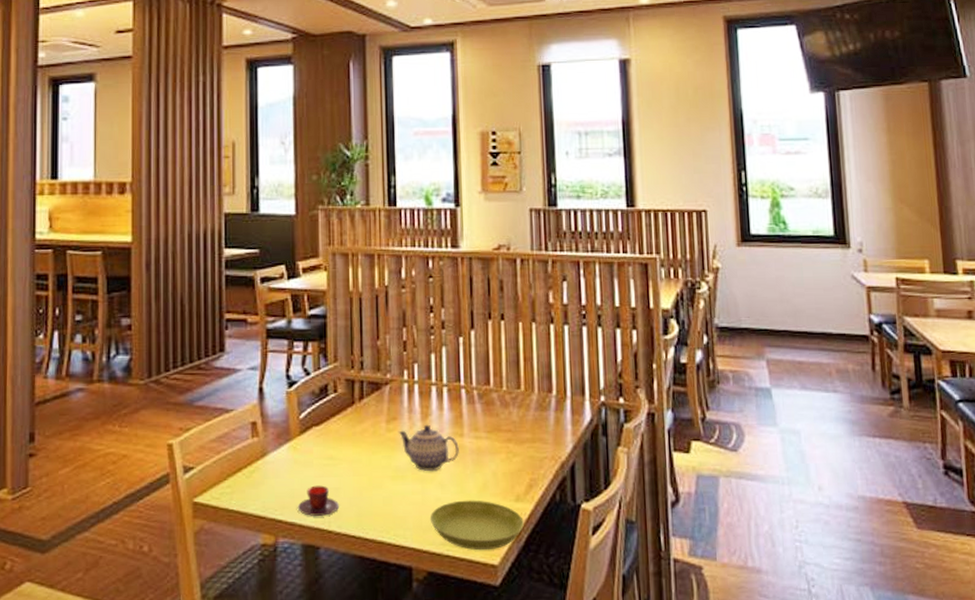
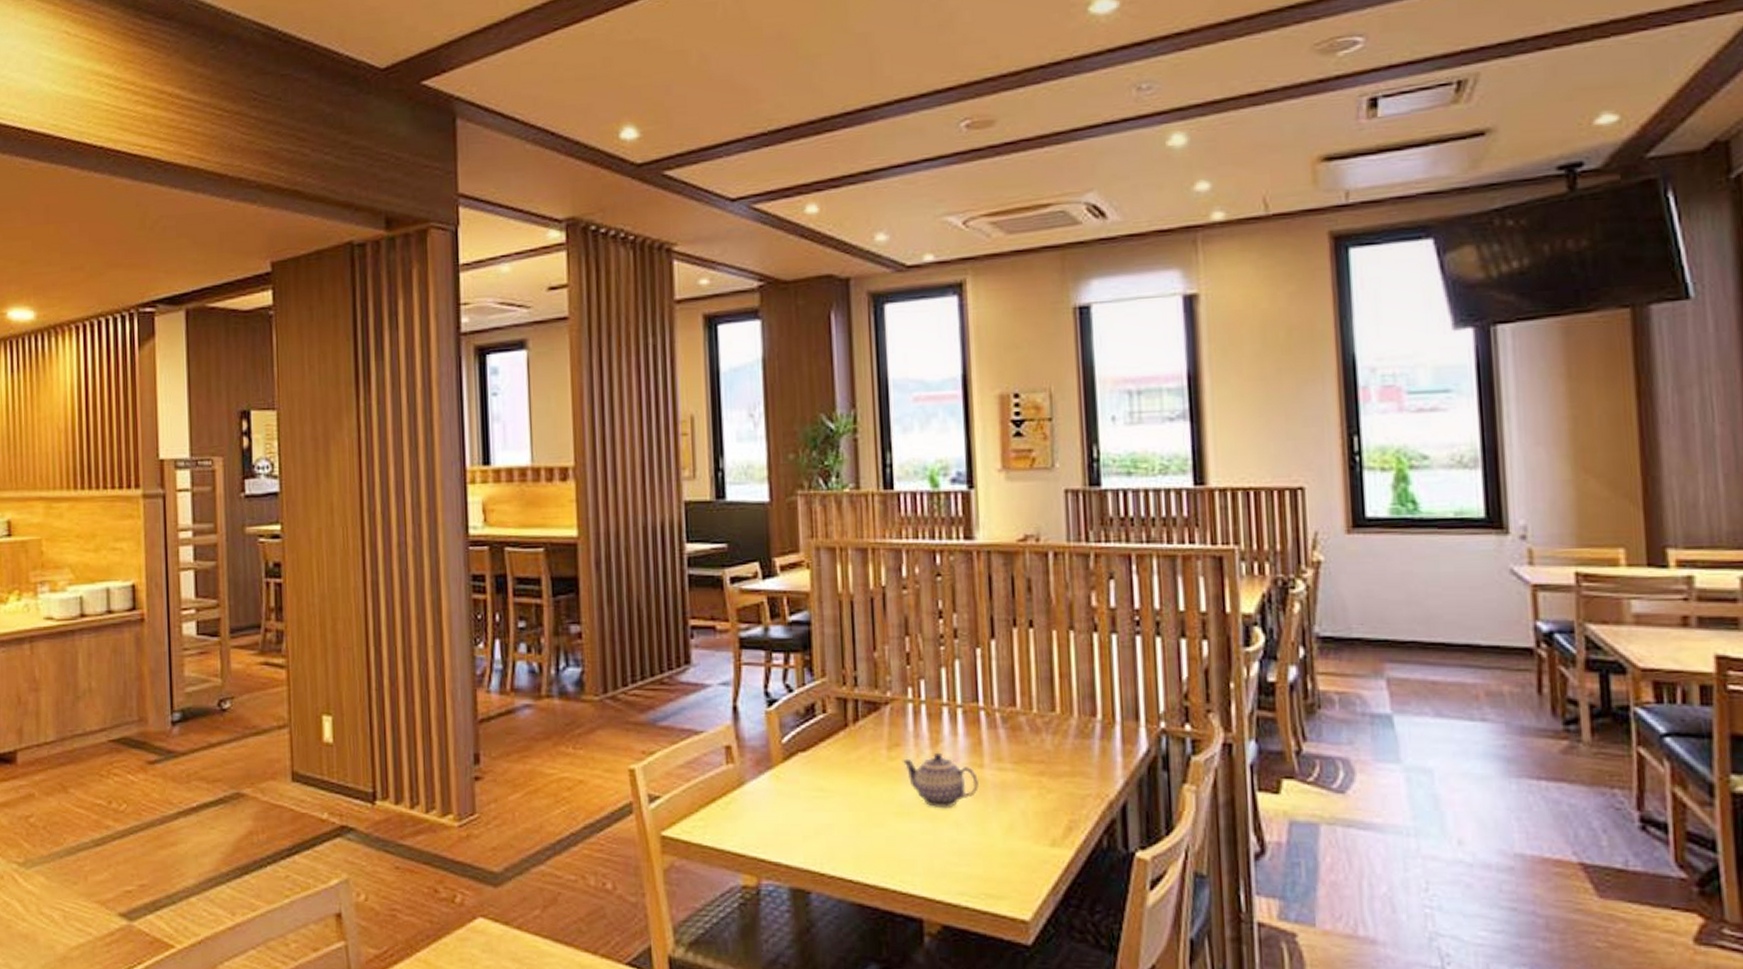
teacup: present [297,485,340,516] -> none [782,821,834,856]
saucer: present [430,500,524,551] -> none [943,843,1062,903]

